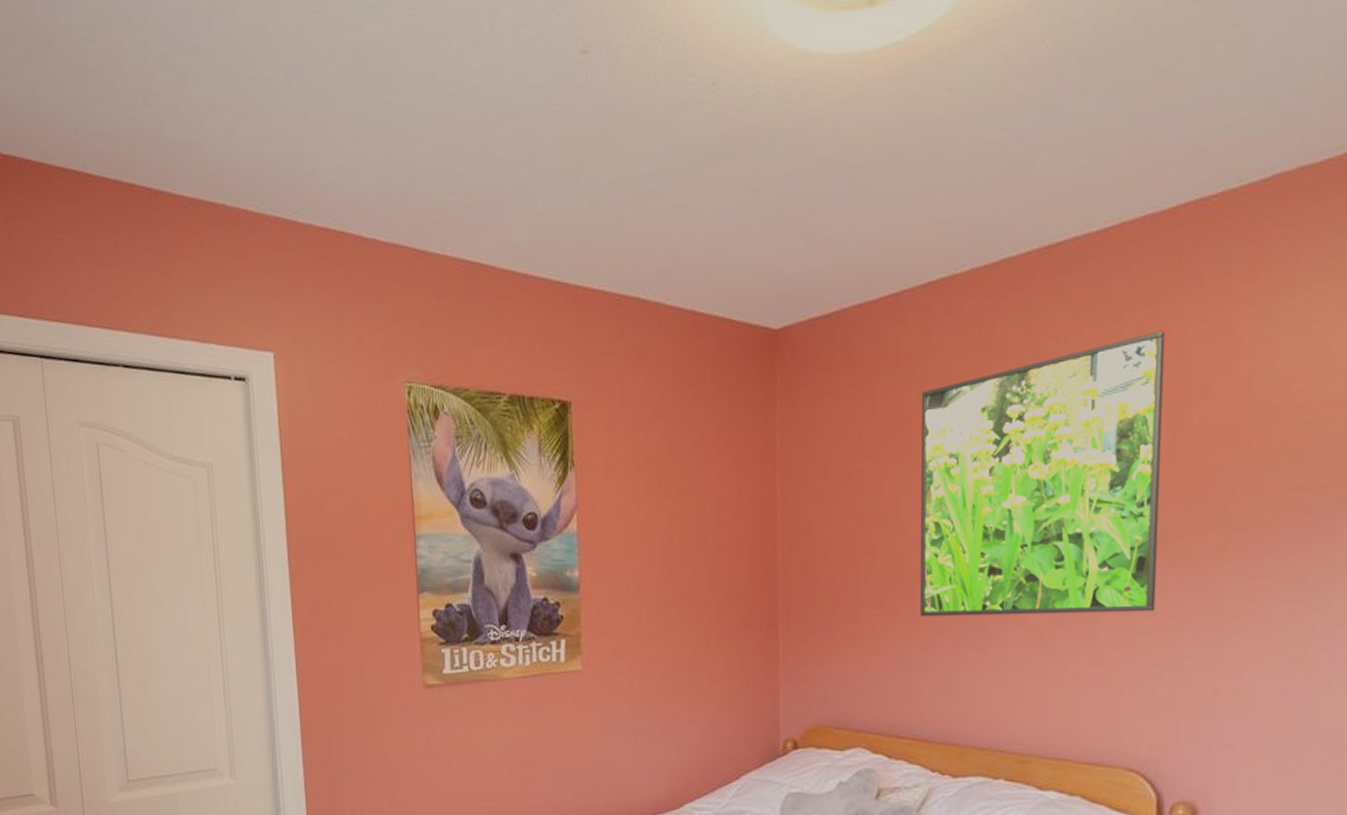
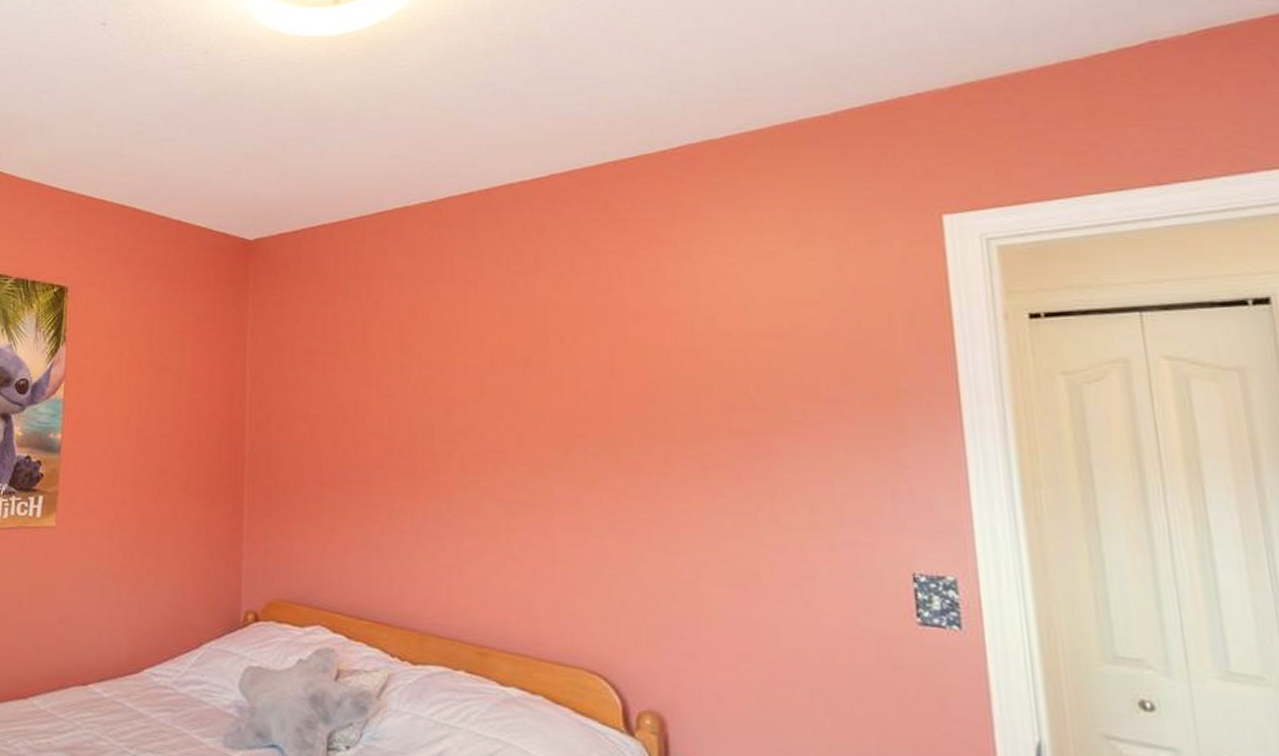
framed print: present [920,330,1166,617] -> none [378,263,606,514]

